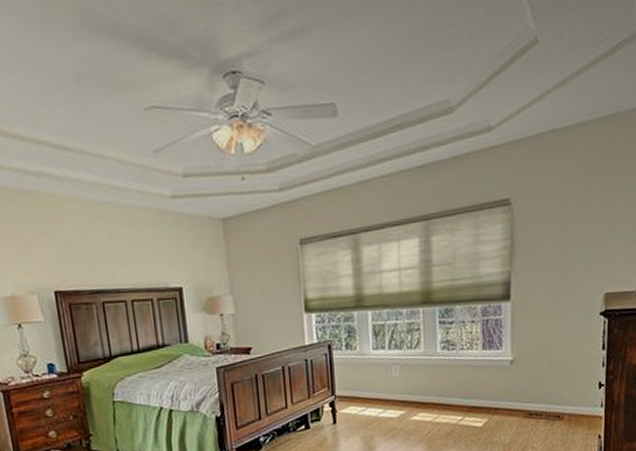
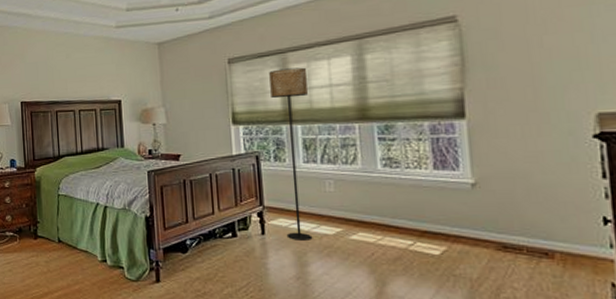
floor lamp: none [342,249,380,426] -> present [269,67,313,240]

